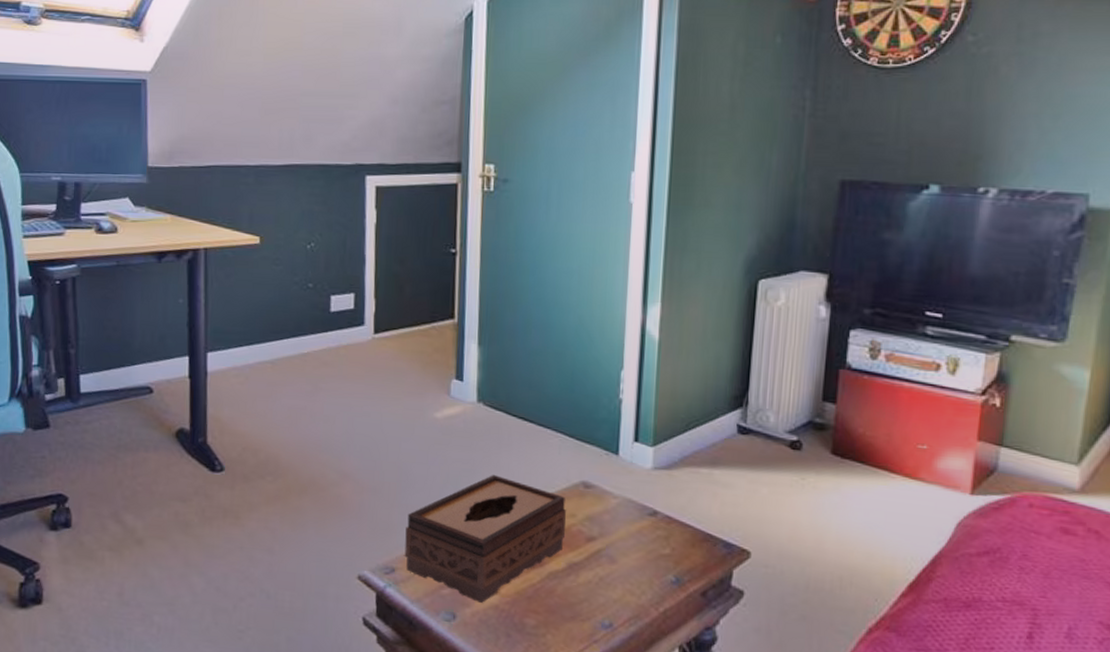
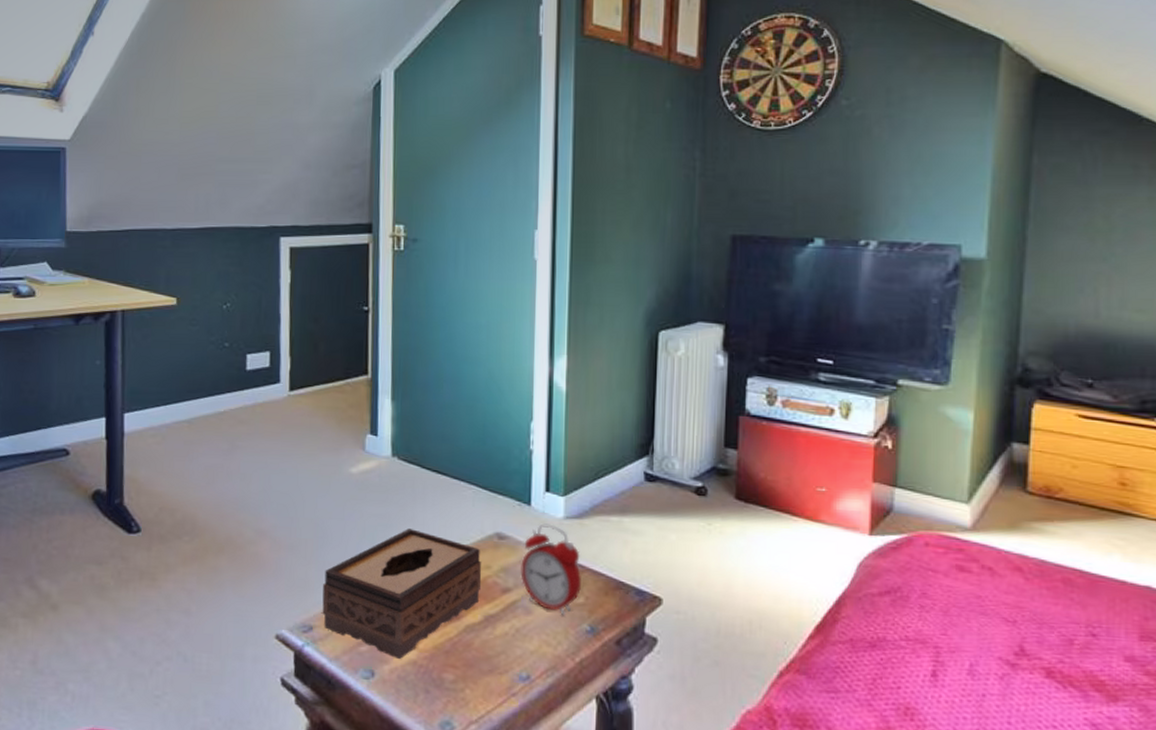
alarm clock: none [606,473,668,565] -> present [520,523,581,615]

